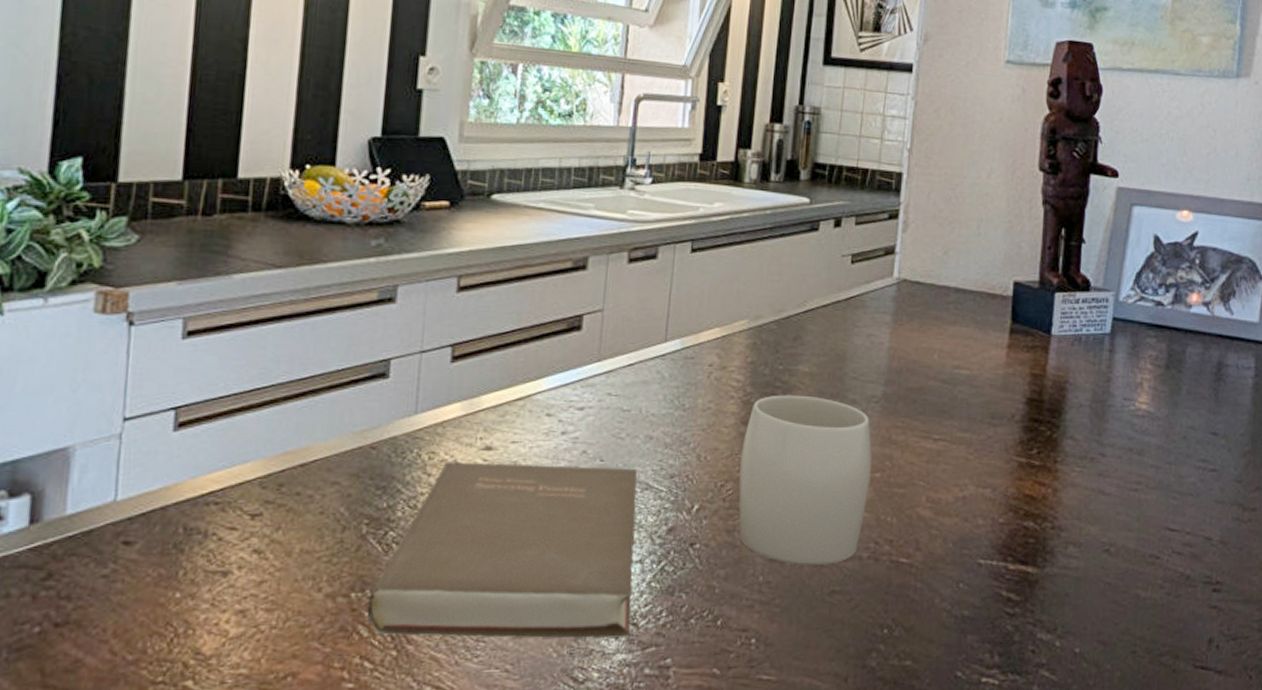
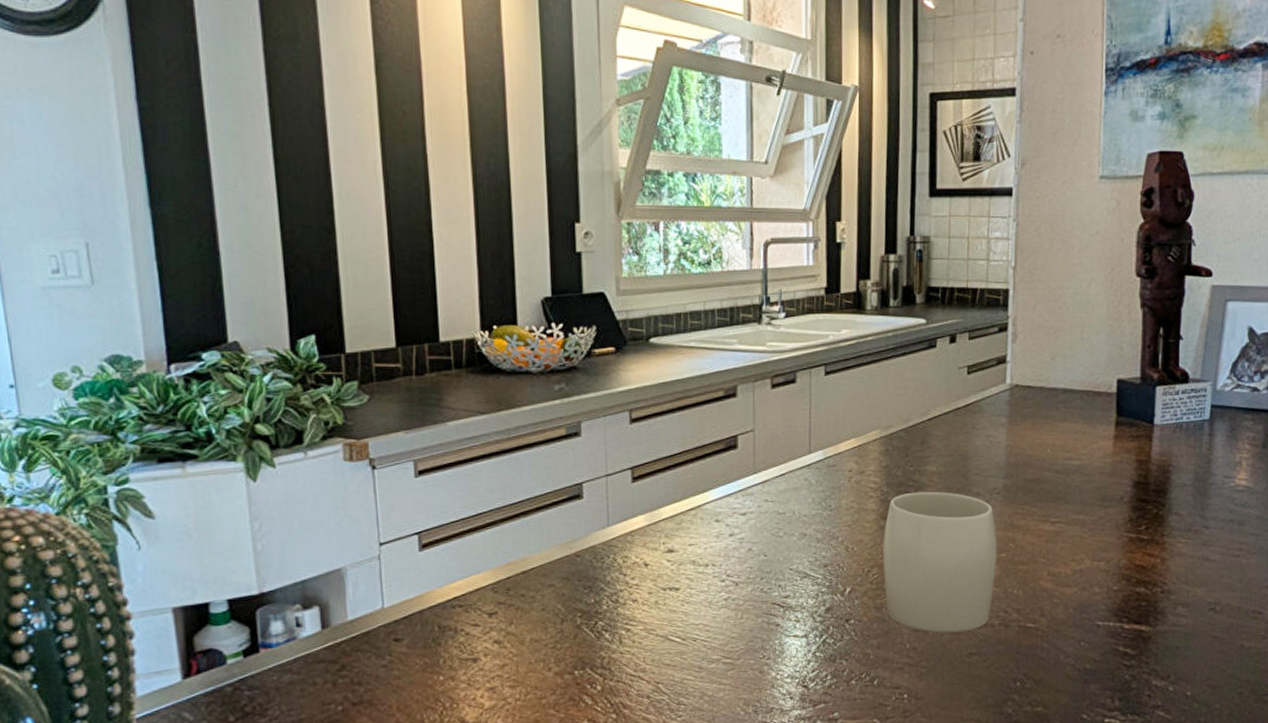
book: present [366,461,638,639] -> none [588,561,803,703]

